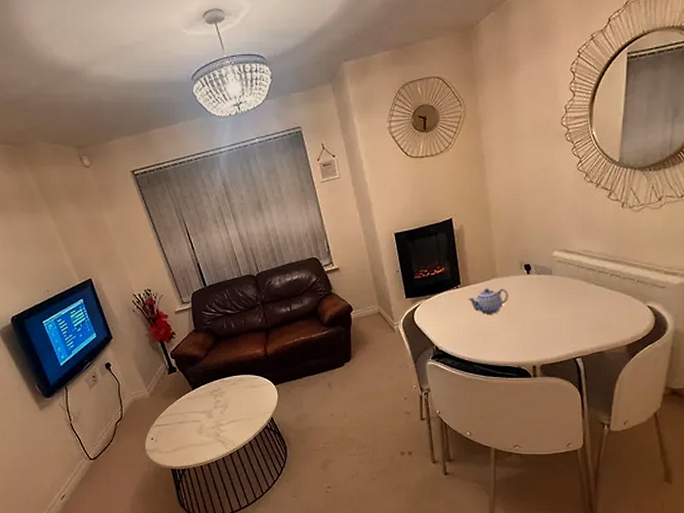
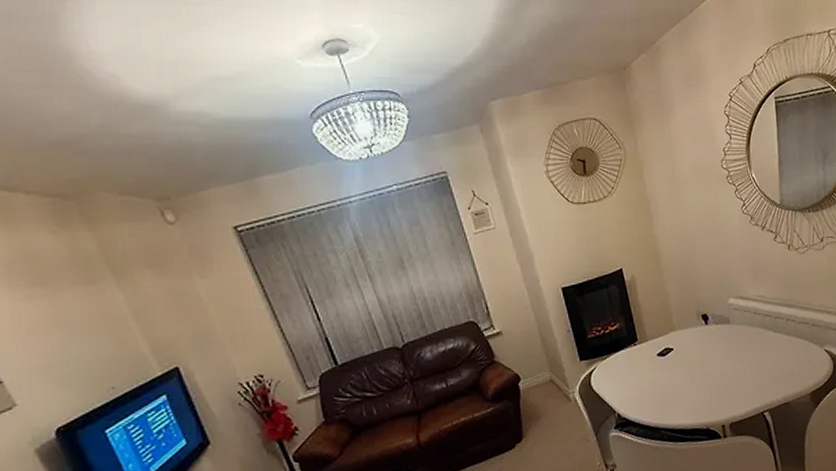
teapot: present [467,288,509,314] -> none [647,342,689,372]

